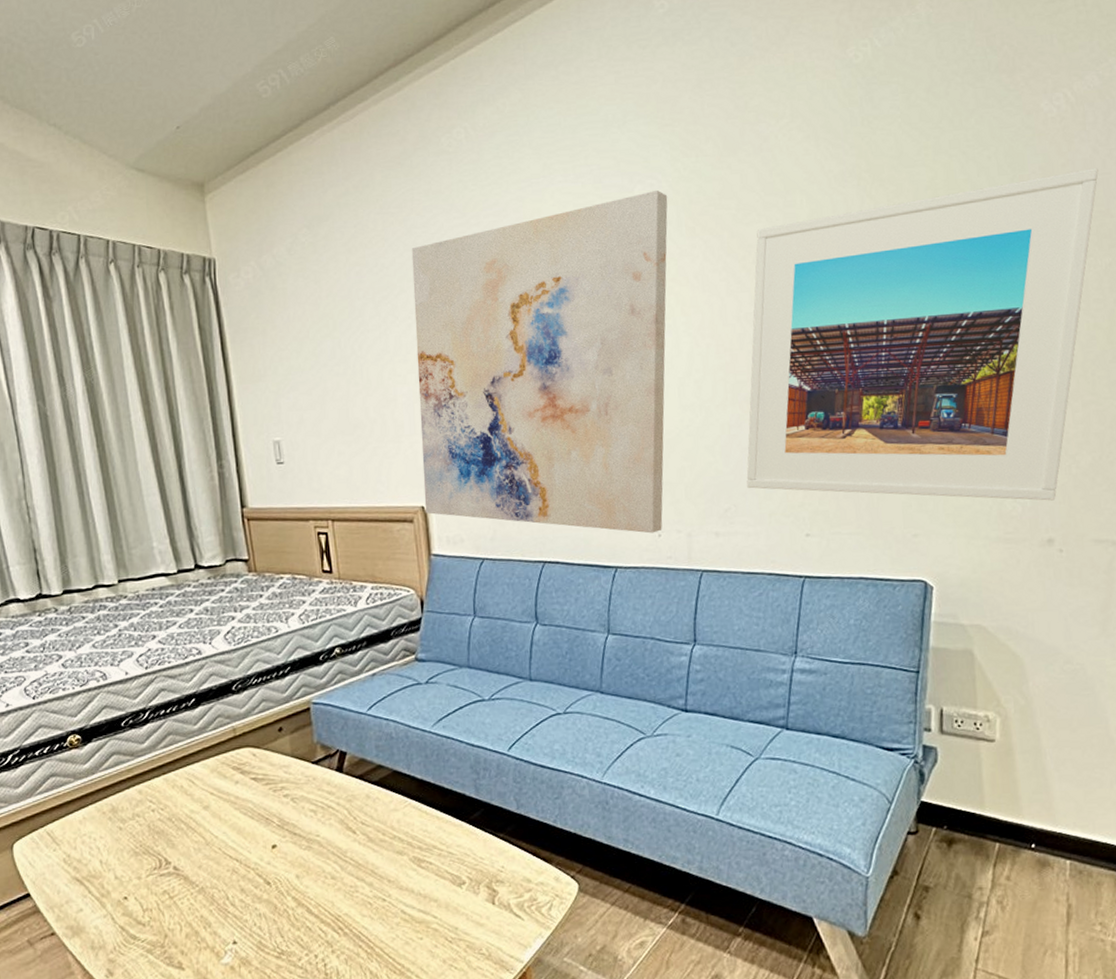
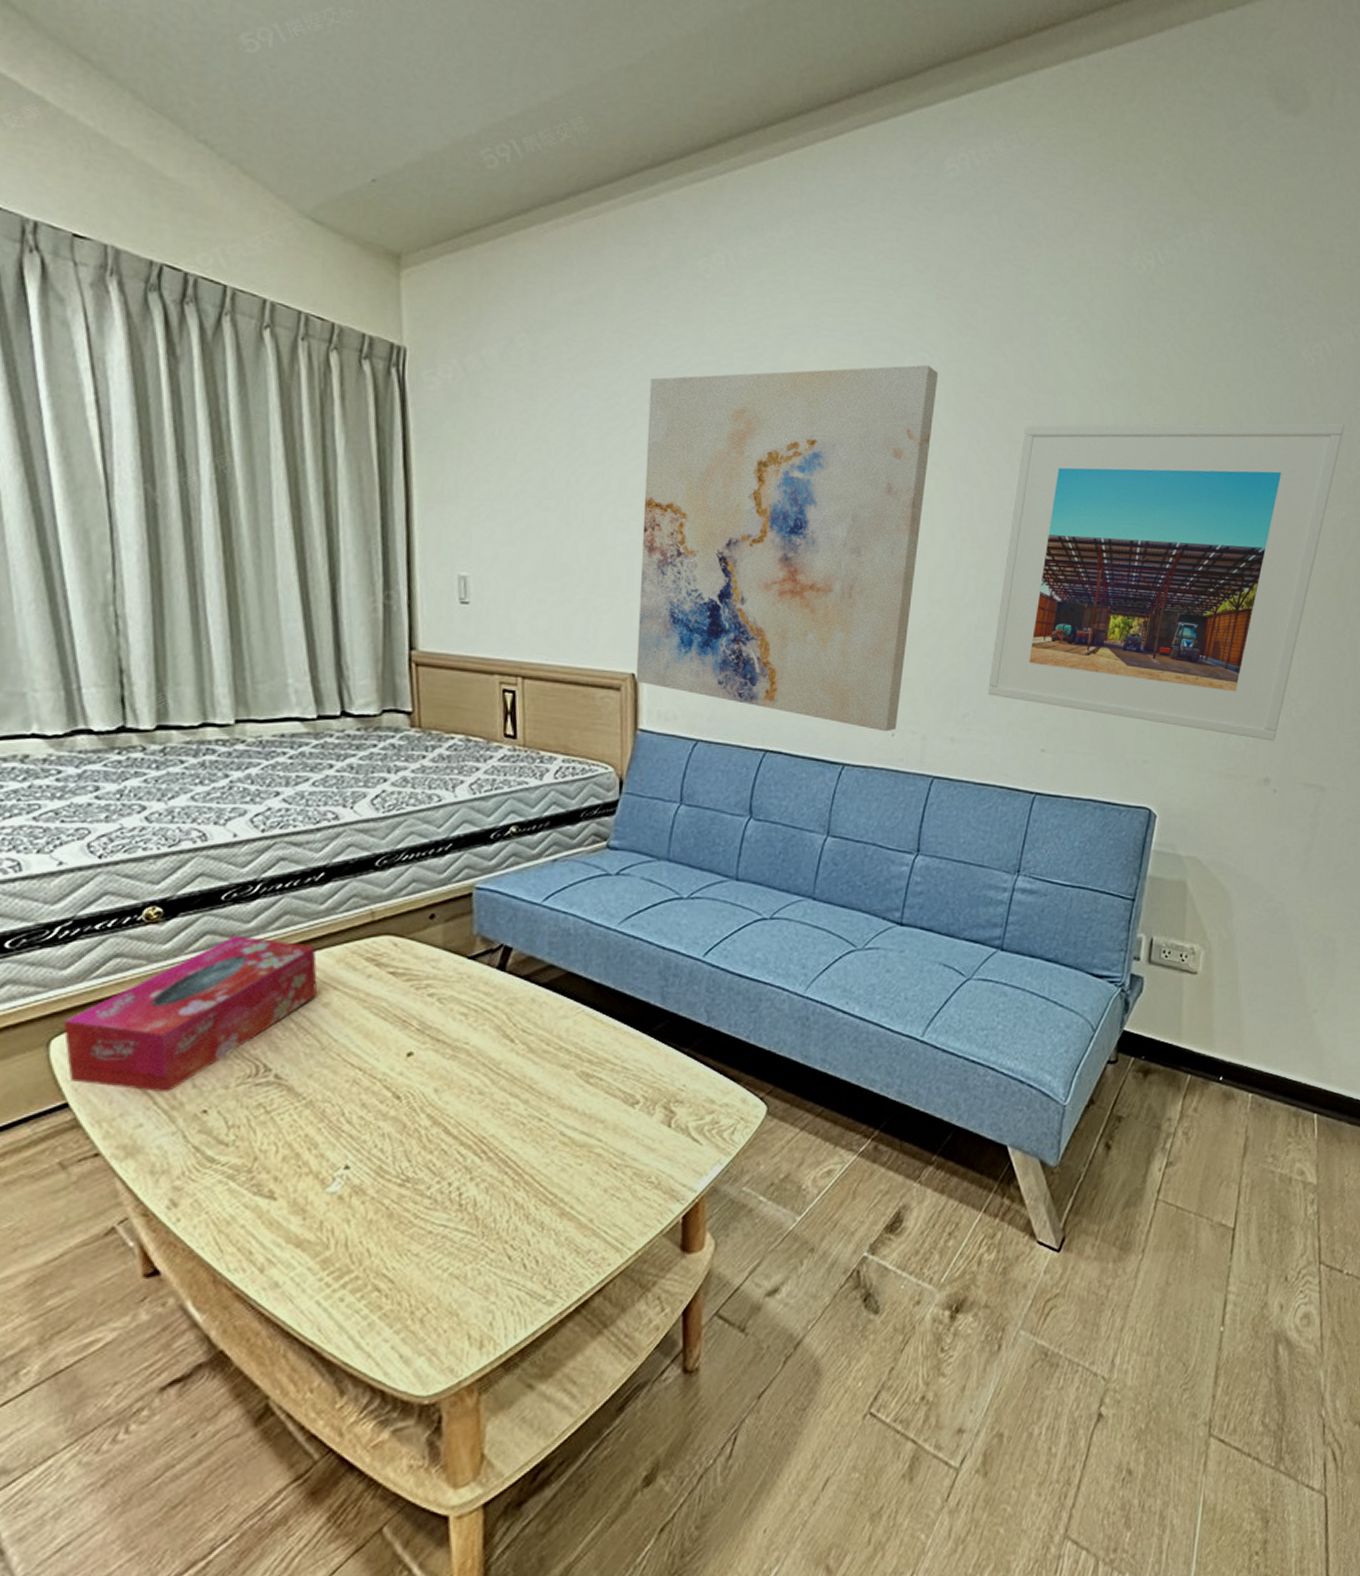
tissue box: none [21,754,199,884] -> present [63,935,318,1093]

